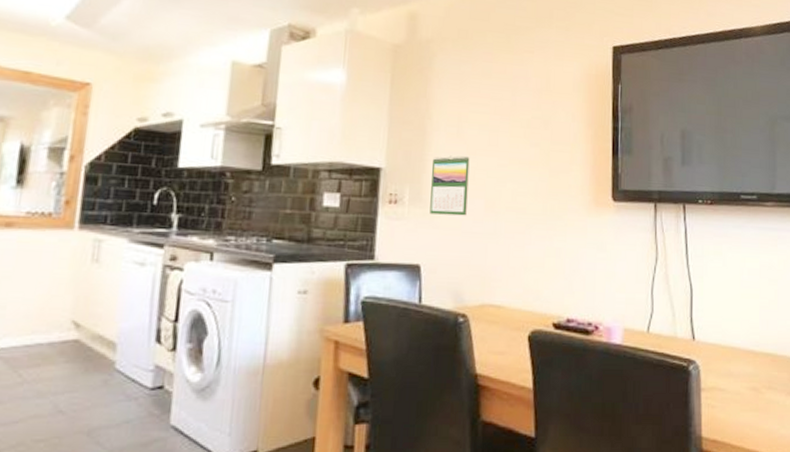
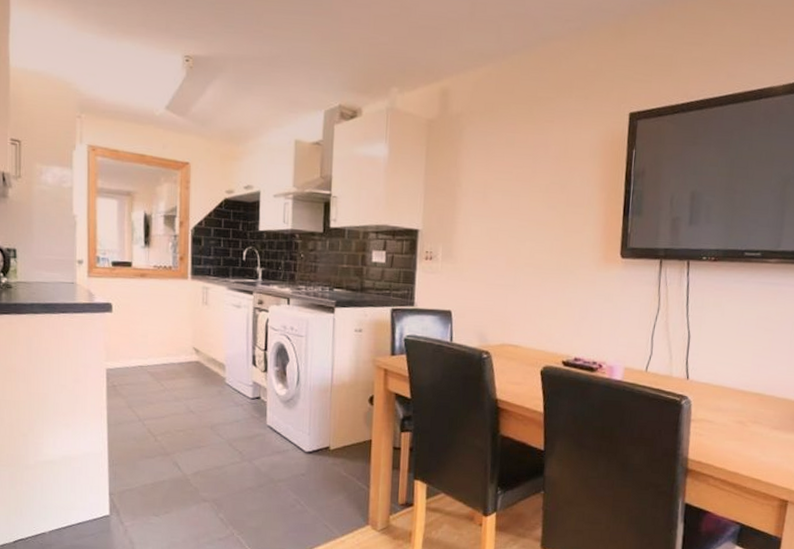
calendar: present [430,155,470,216] -> none [459,218,494,271]

